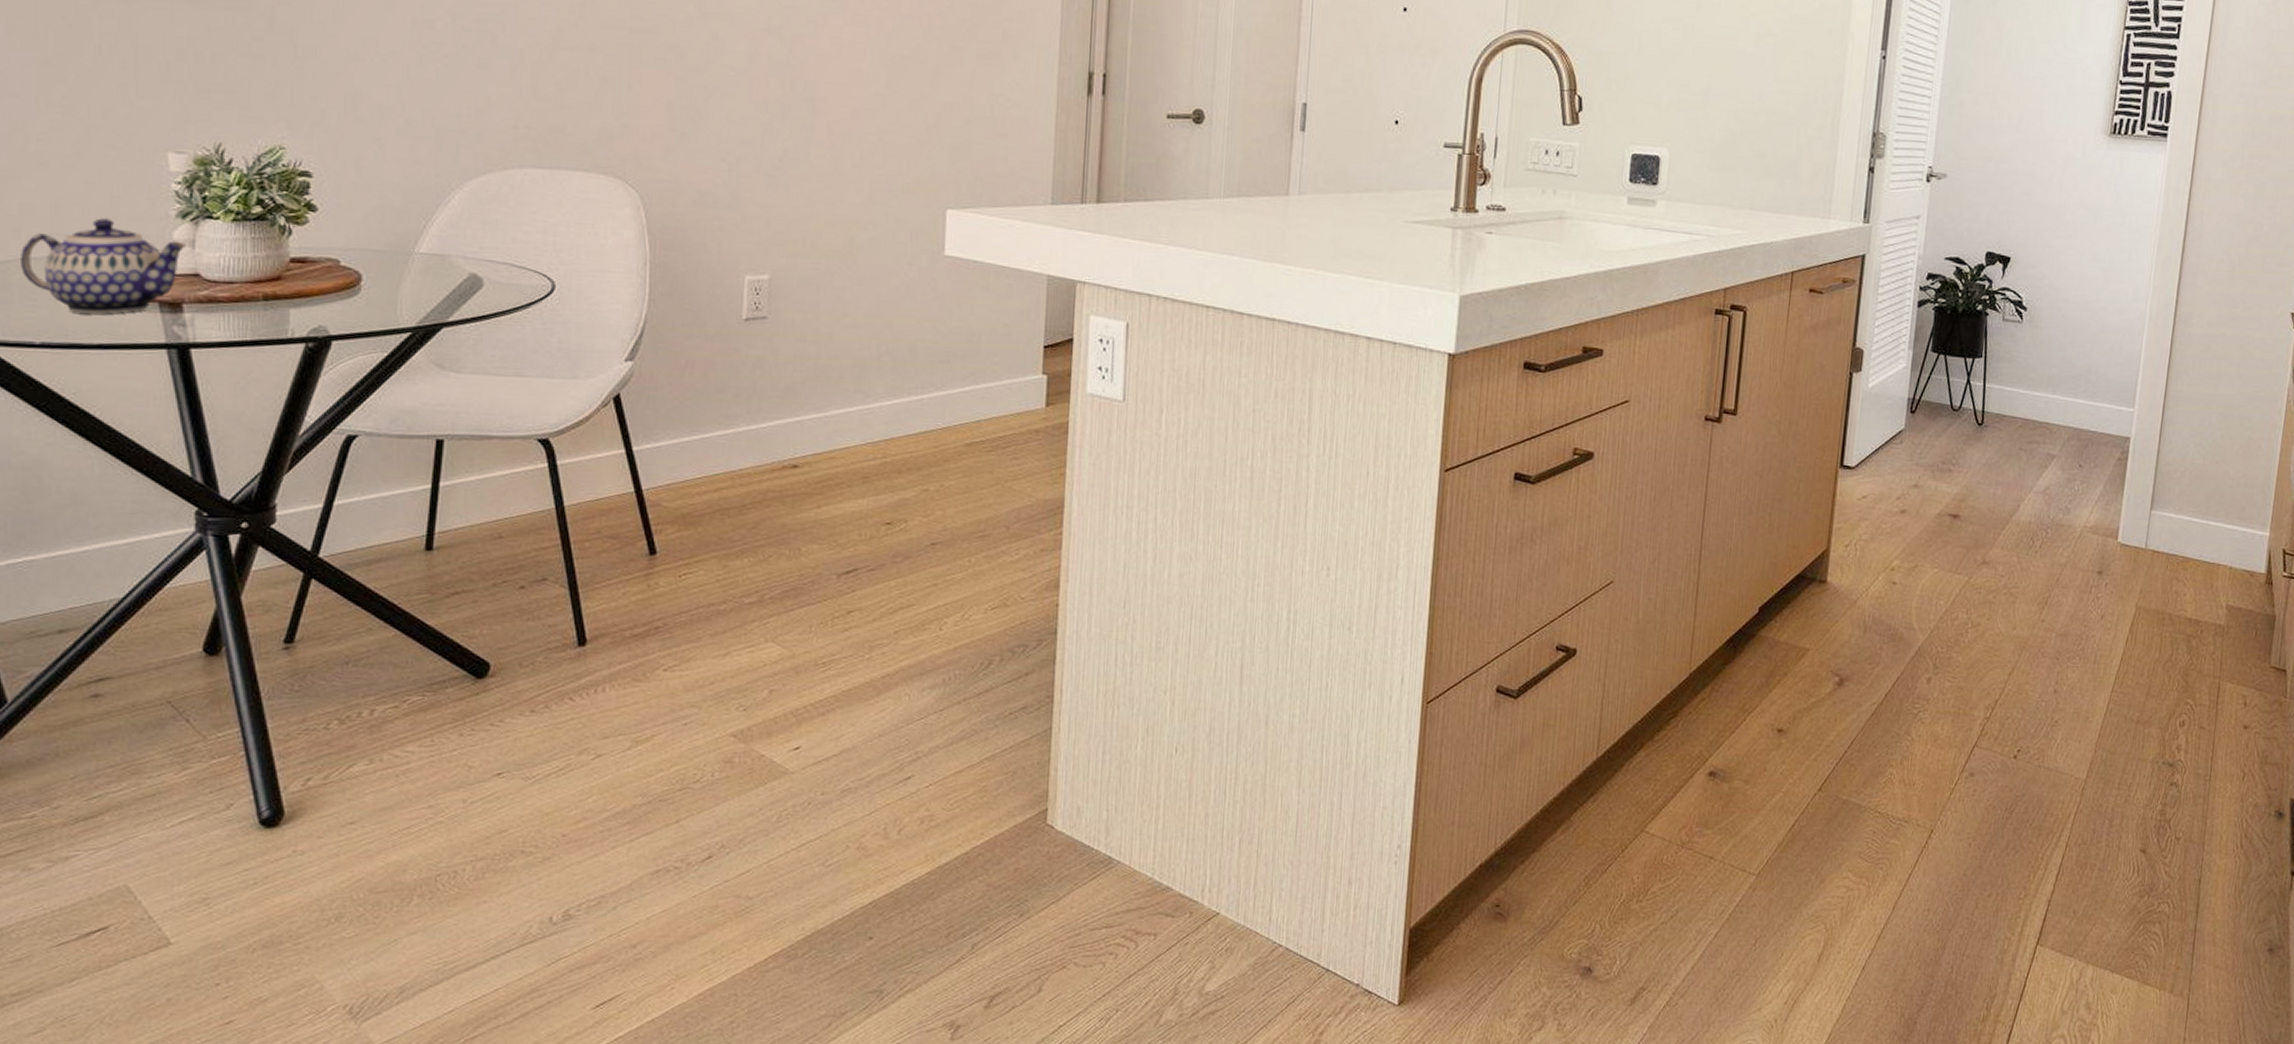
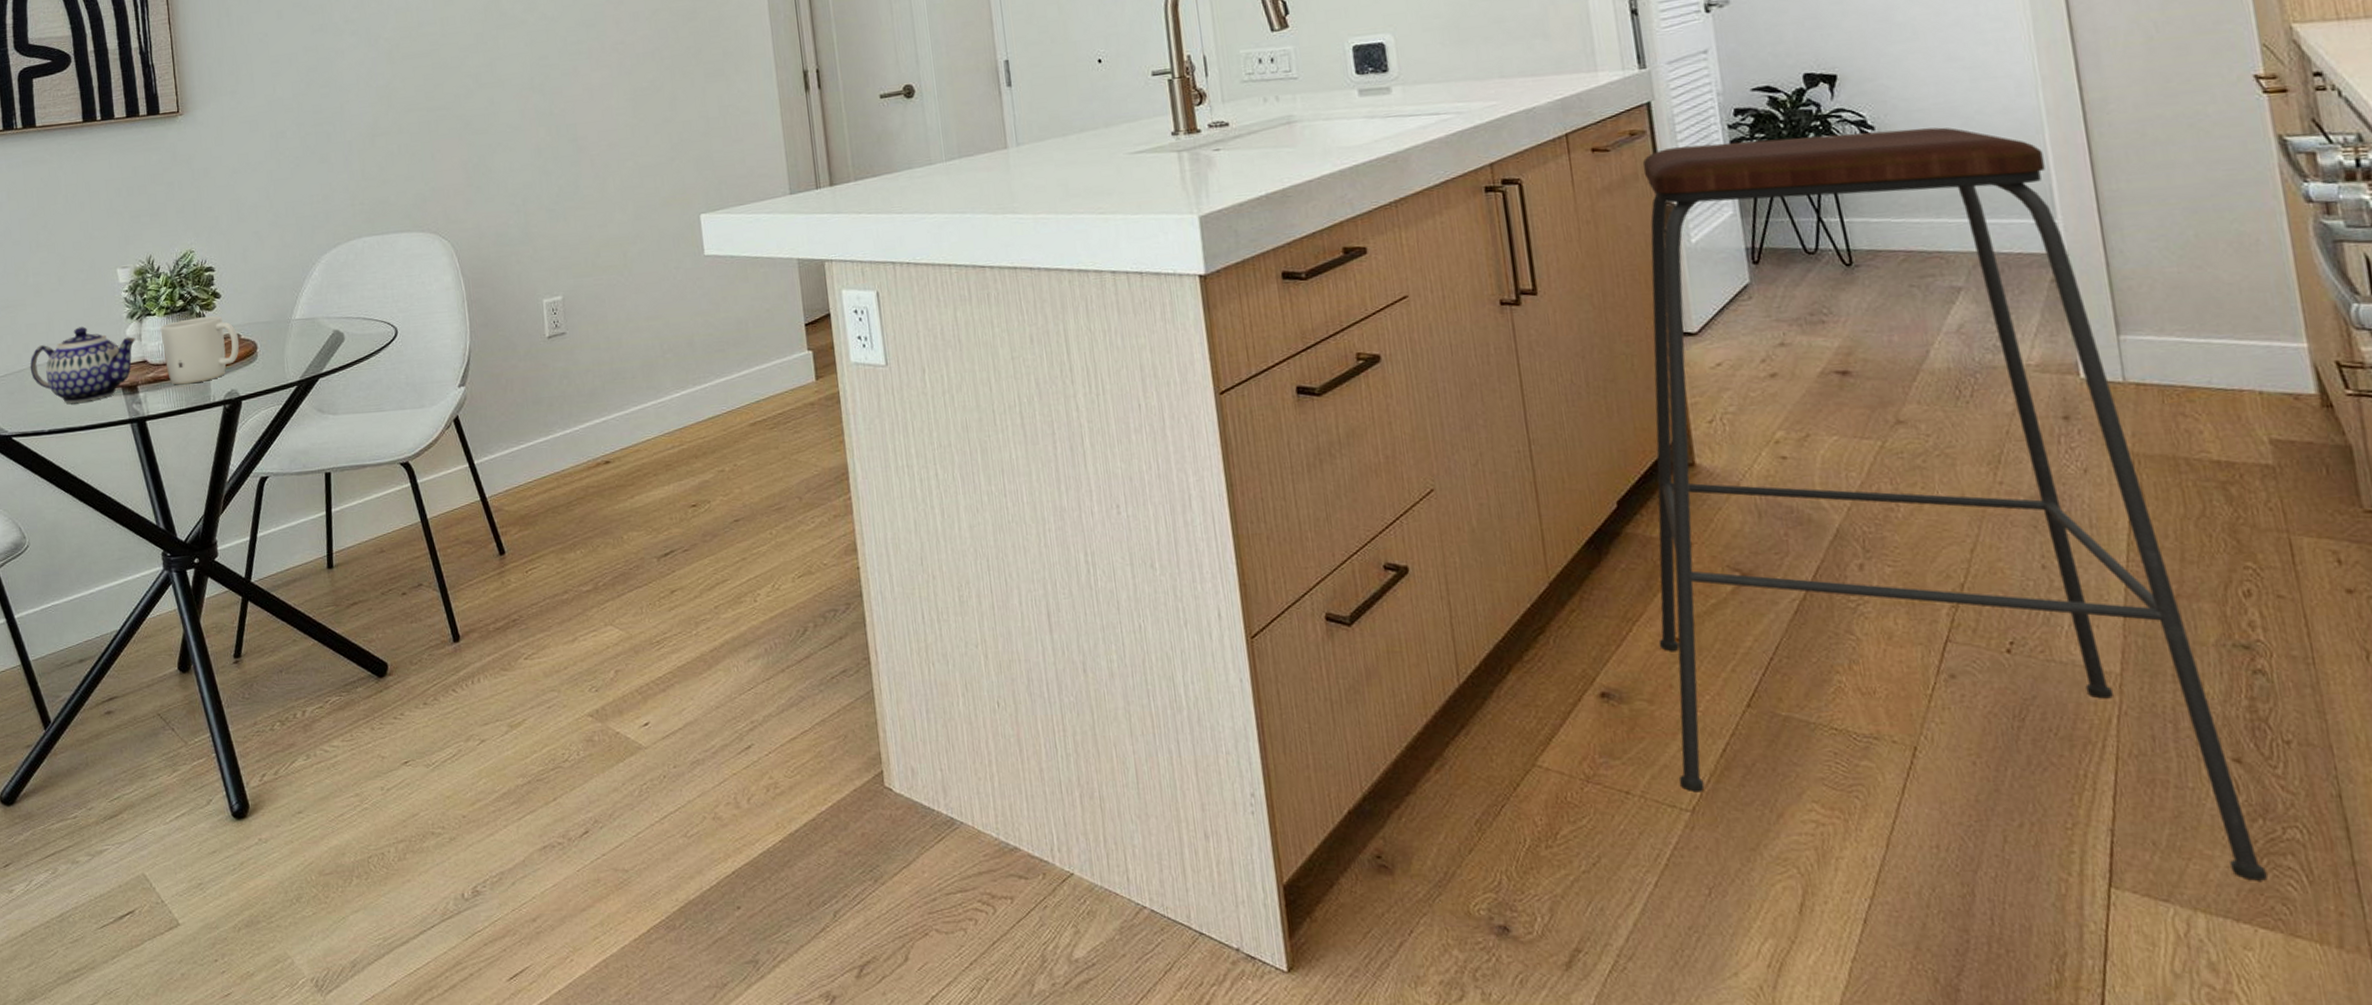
mug: none [224,230,337,312] -> present [160,315,240,385]
bar stool: none [1753,299,2140,942] -> present [1642,127,2268,881]

